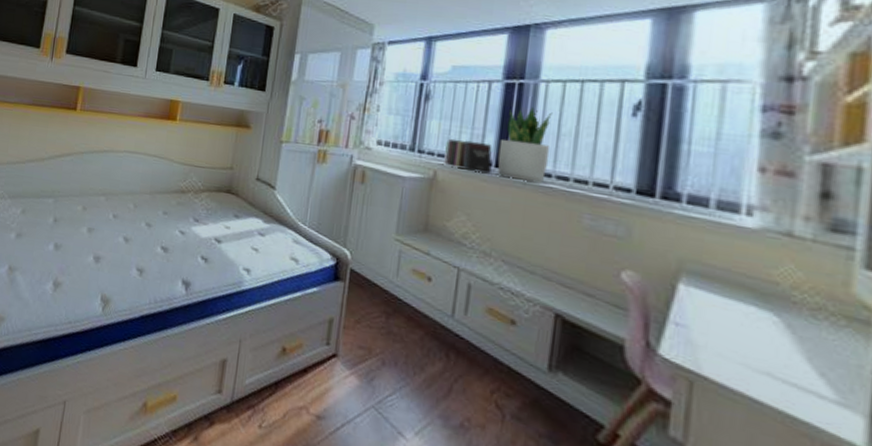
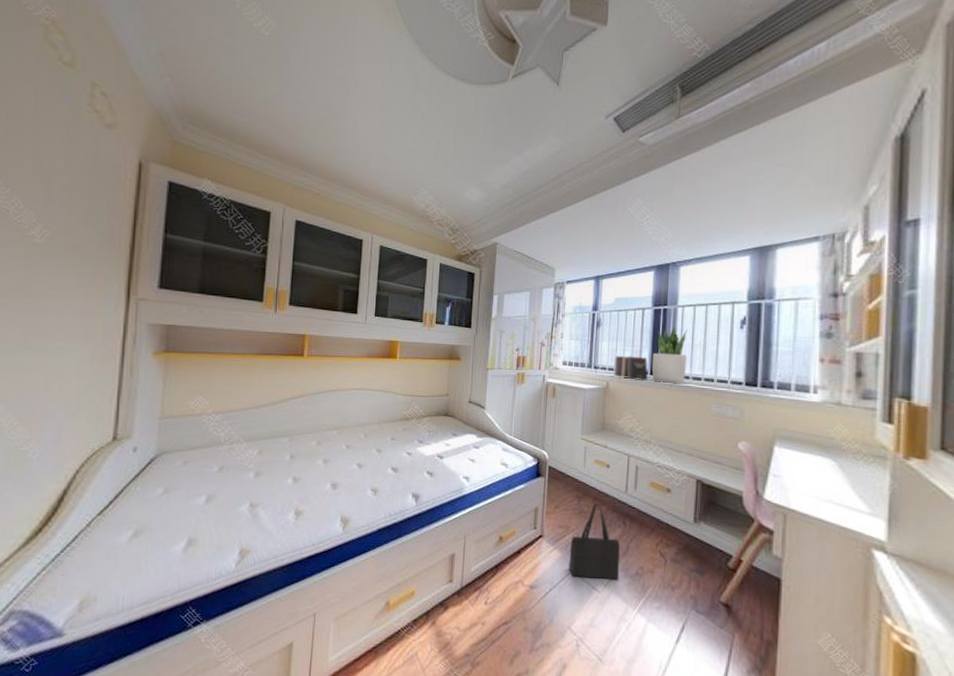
tote bag: none [368,324,440,430] -> present [569,503,620,580]

